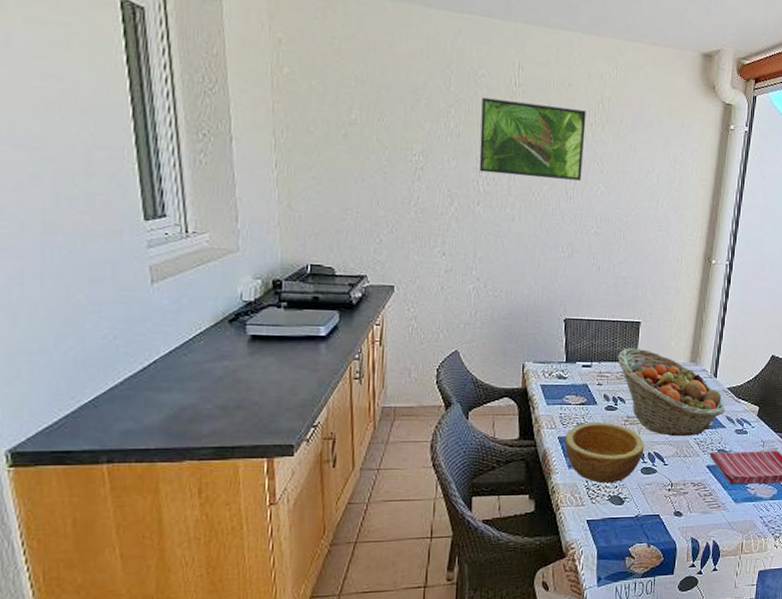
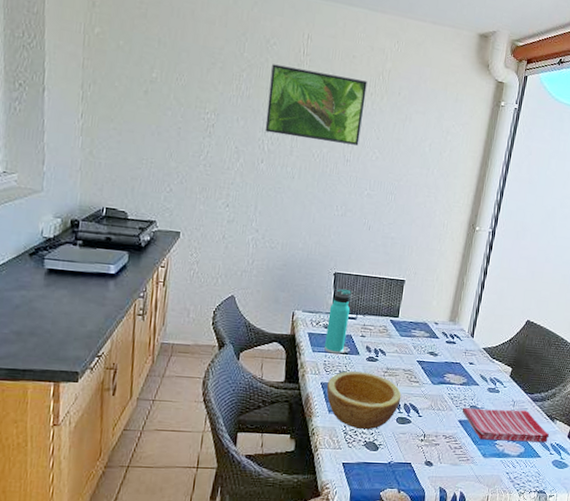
thermos bottle: none [559,335,585,405] -> present [324,288,351,354]
fruit basket: present [617,348,726,436] -> none [381,304,480,391]

